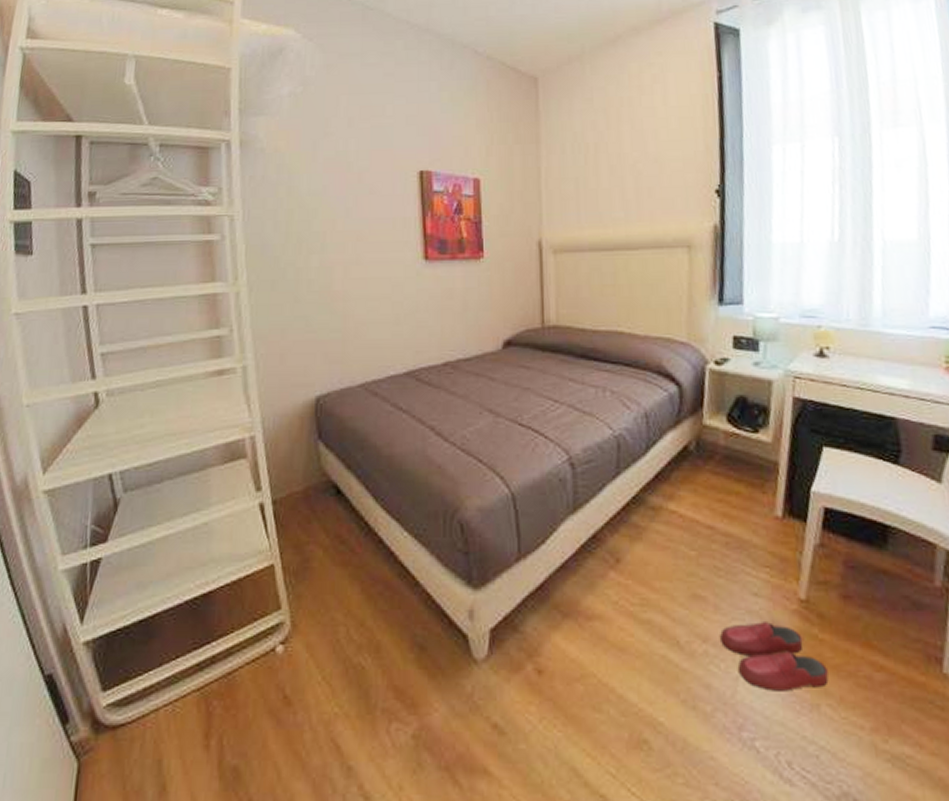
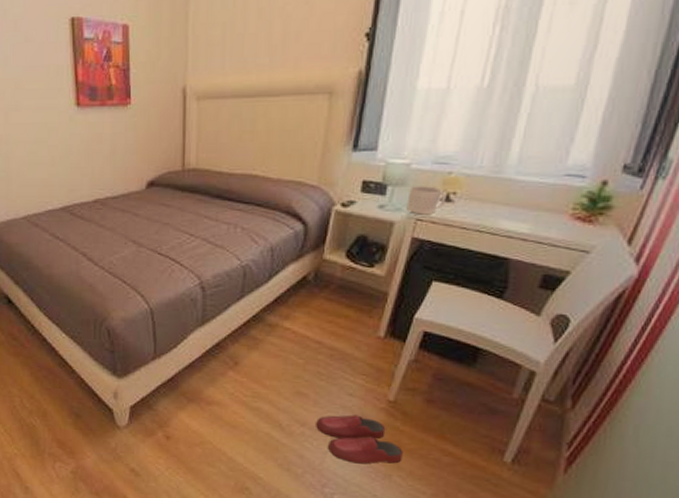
mug: none [781,341,821,372] -> present [406,186,447,215]

